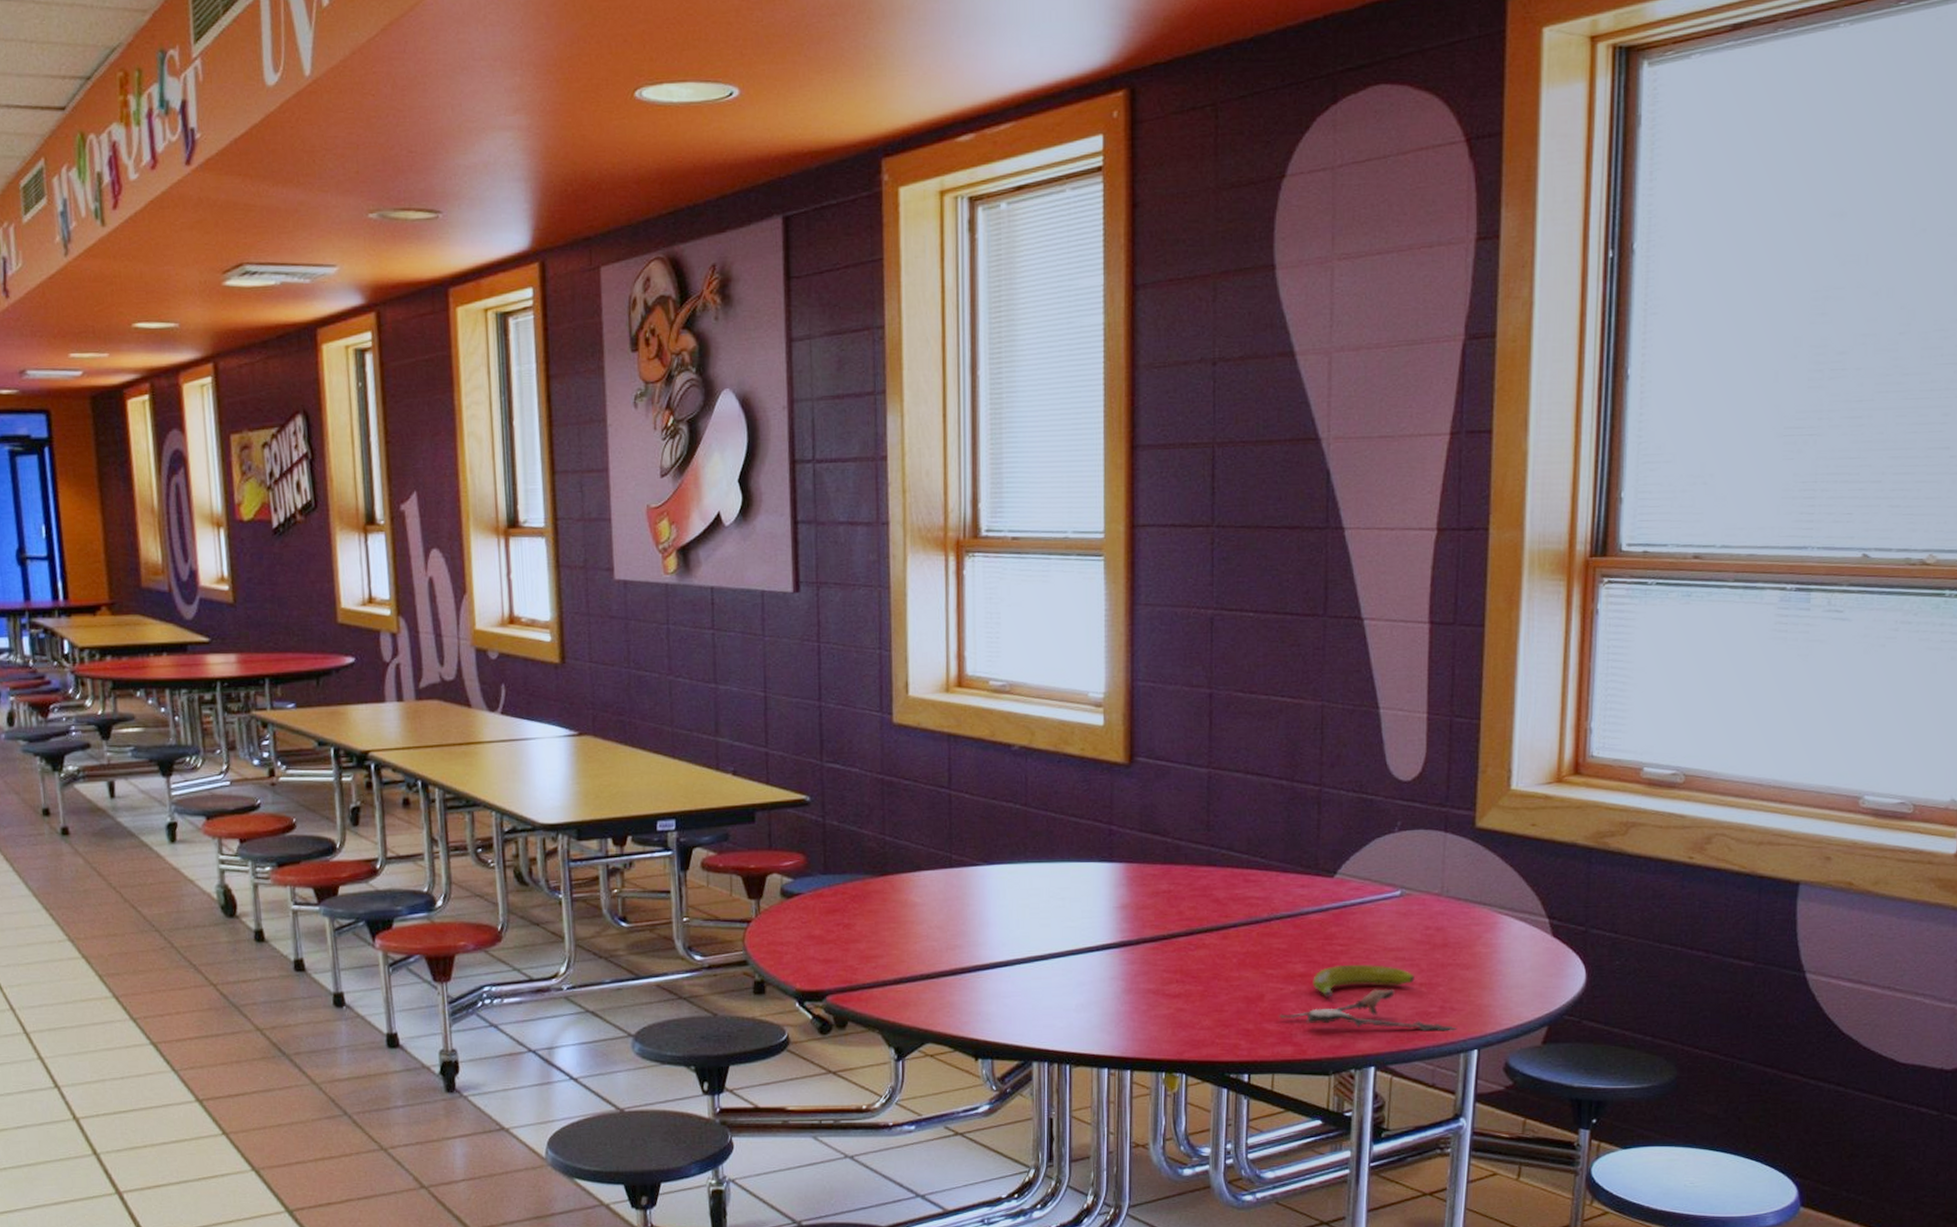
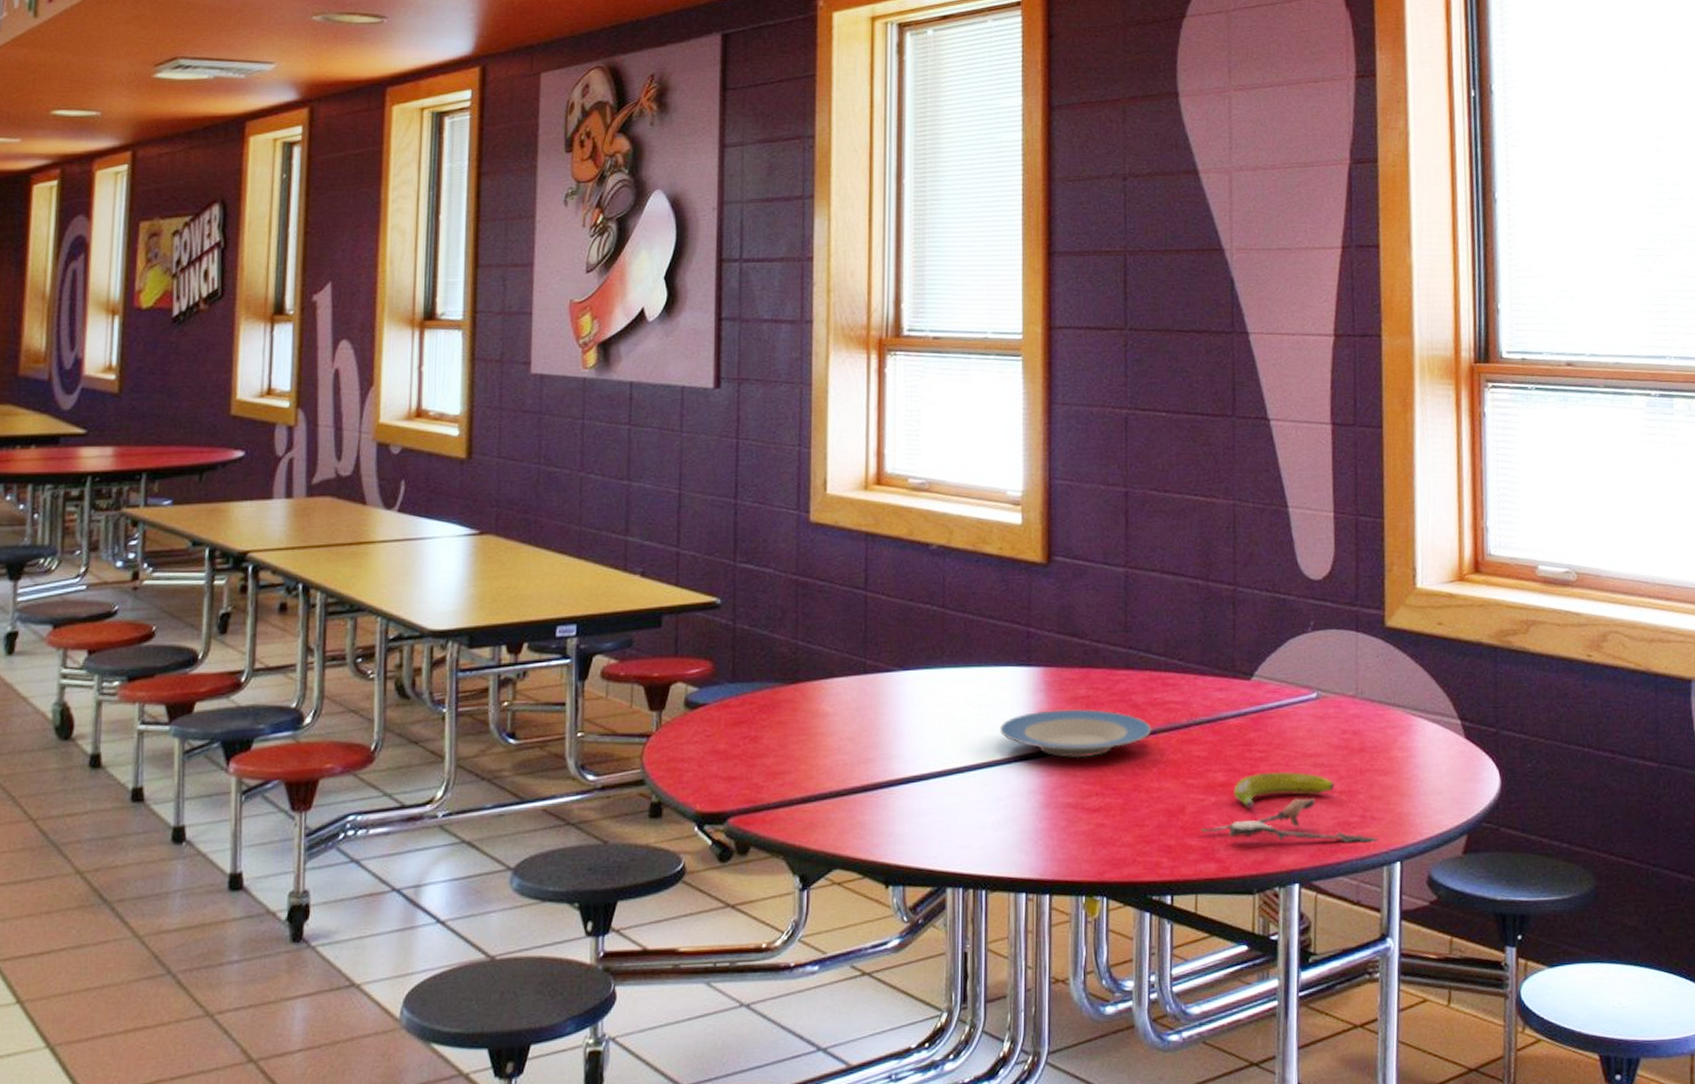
plate: none [1083,902,1233,949] -> present [1000,708,1152,759]

